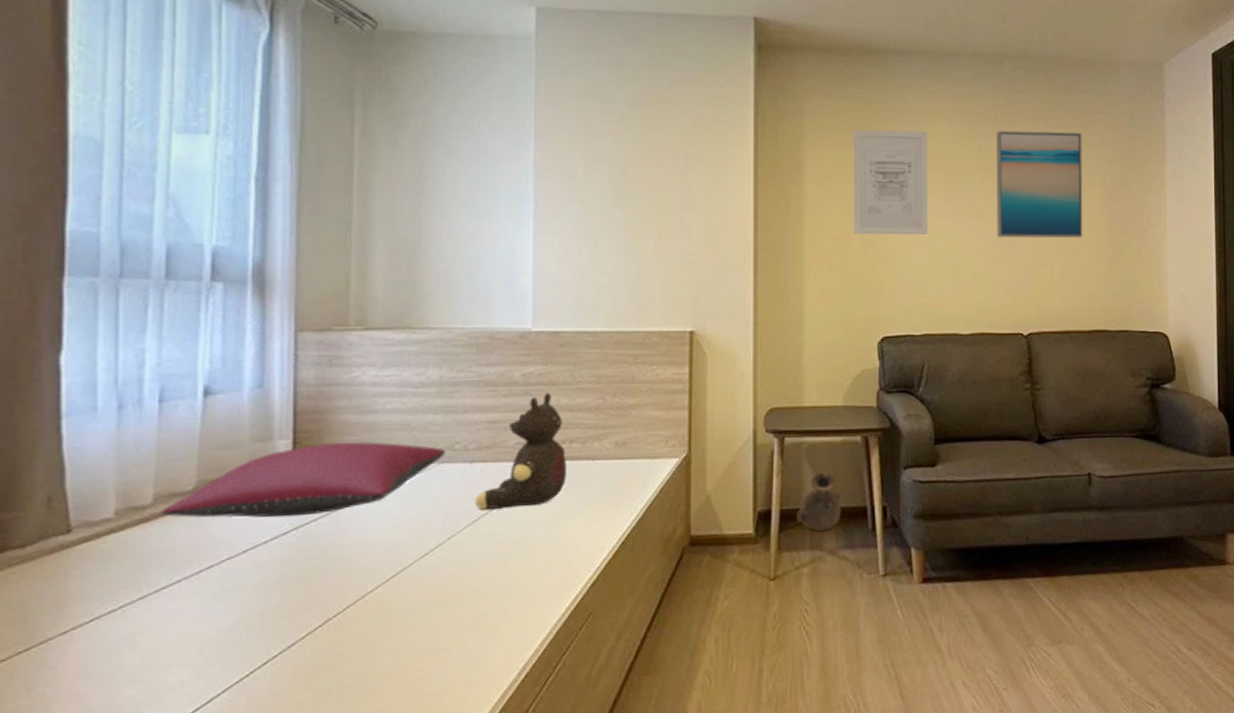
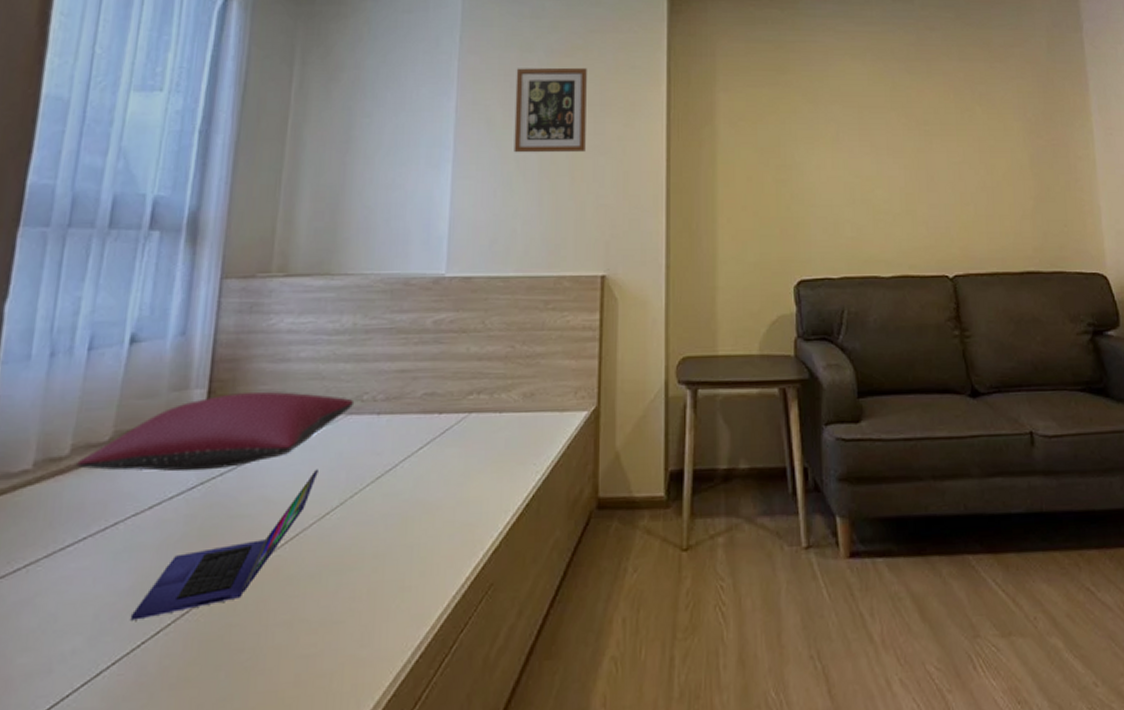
laptop computer: none [235,513,414,654] -> present [129,469,318,621]
teddy bear: present [474,392,568,510] -> none [379,340,474,465]
picture frame: none [597,120,671,209] -> present [514,67,587,153]
ceramic jug: present [795,473,841,531] -> none [709,429,758,494]
wall art: present [853,129,928,235] -> none [765,69,843,175]
wall art: present [996,130,1083,239] -> none [909,66,1006,175]

